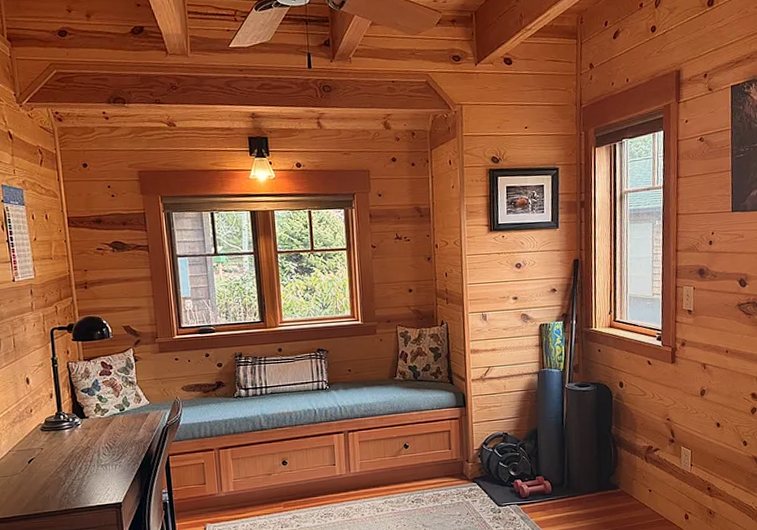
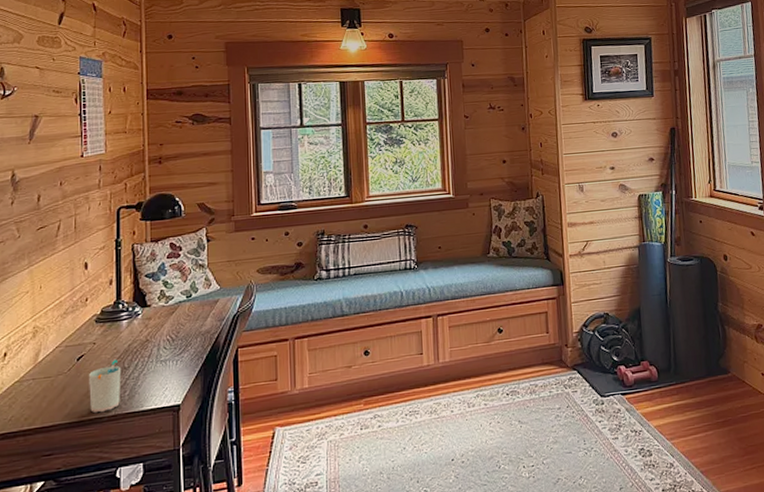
cup: none [39,463,69,508] -> present [88,359,122,414]

